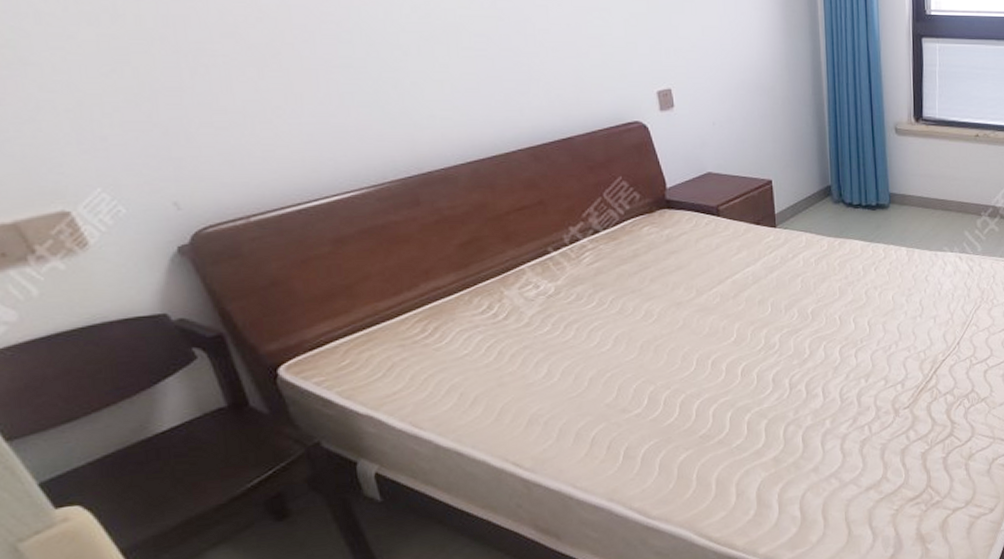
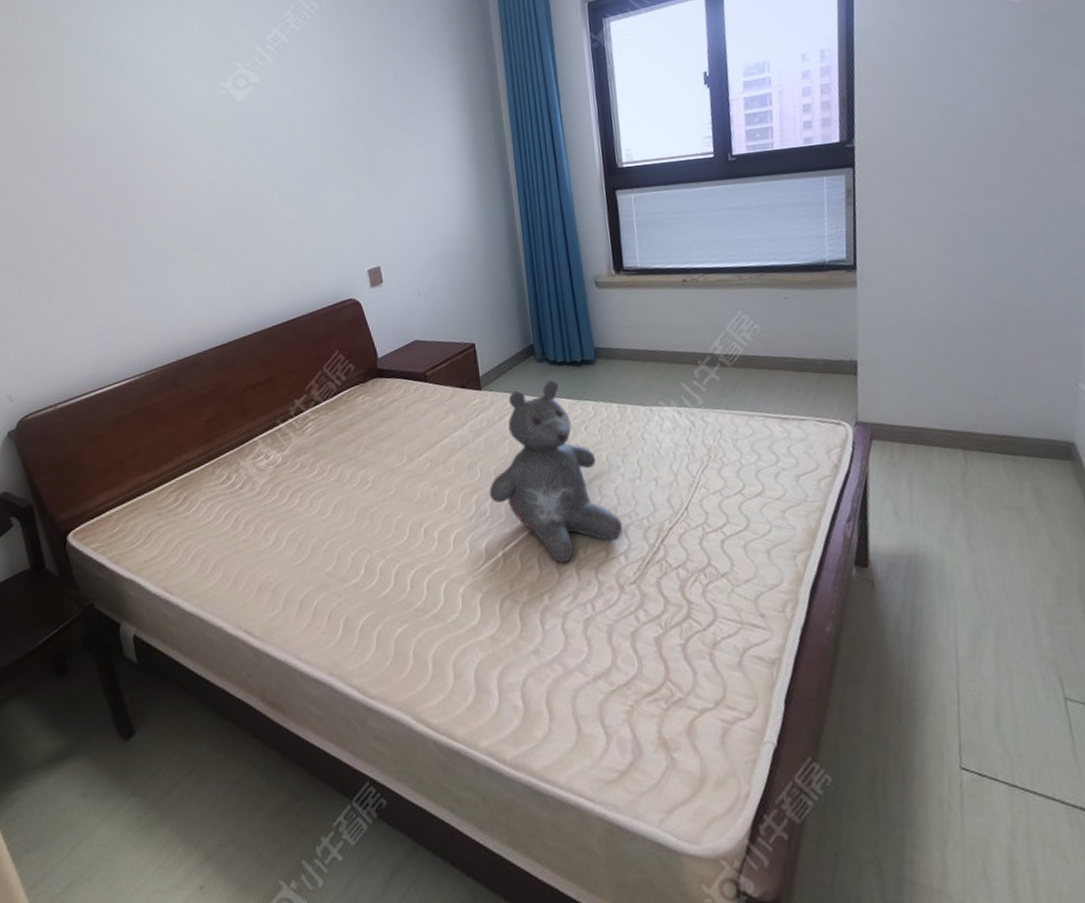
teddy bear: none [778,222,902,392] -> present [489,380,623,564]

